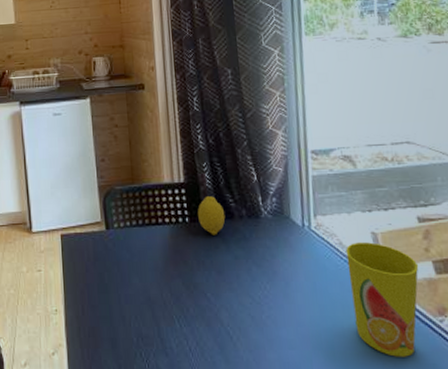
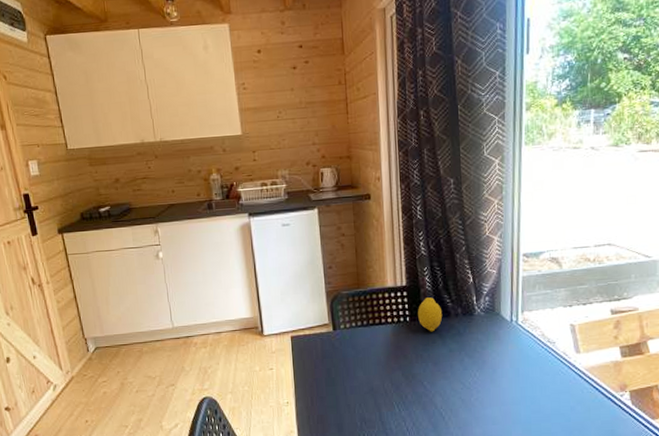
cup: present [346,242,419,357] -> none [547,333,608,426]

